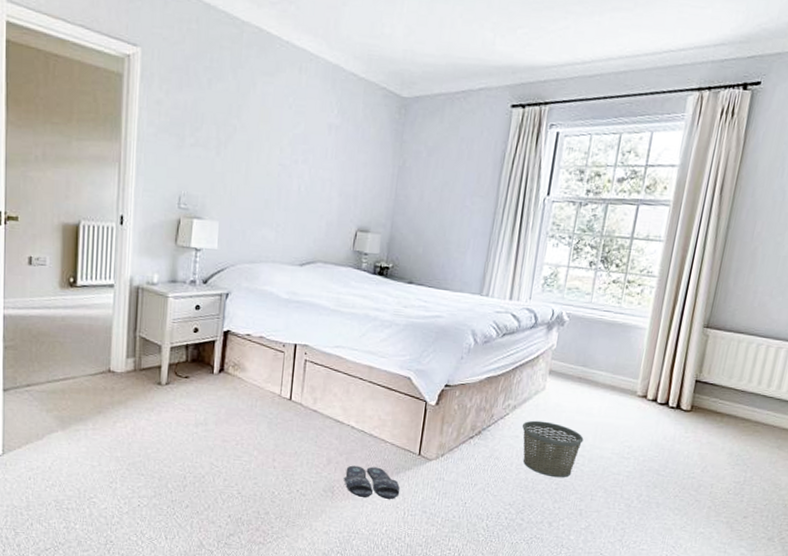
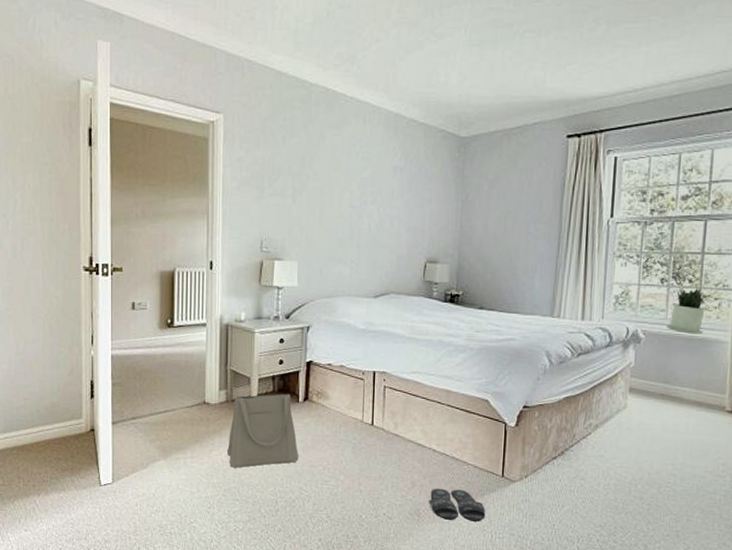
tote bag: none [133,364,211,441] -> present [227,393,299,468]
basket: present [522,420,584,478] -> none [606,439,673,498]
planter: none [589,271,629,320] -> present [665,287,705,334]

